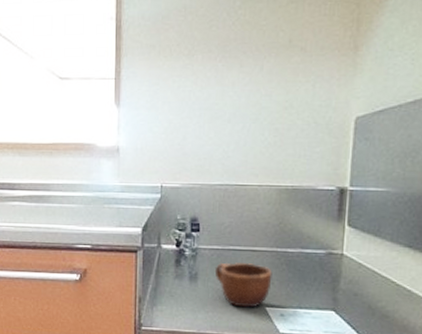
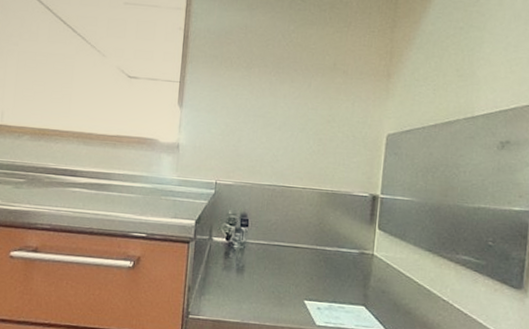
mug: present [214,262,273,308] -> none [260,256,312,301]

